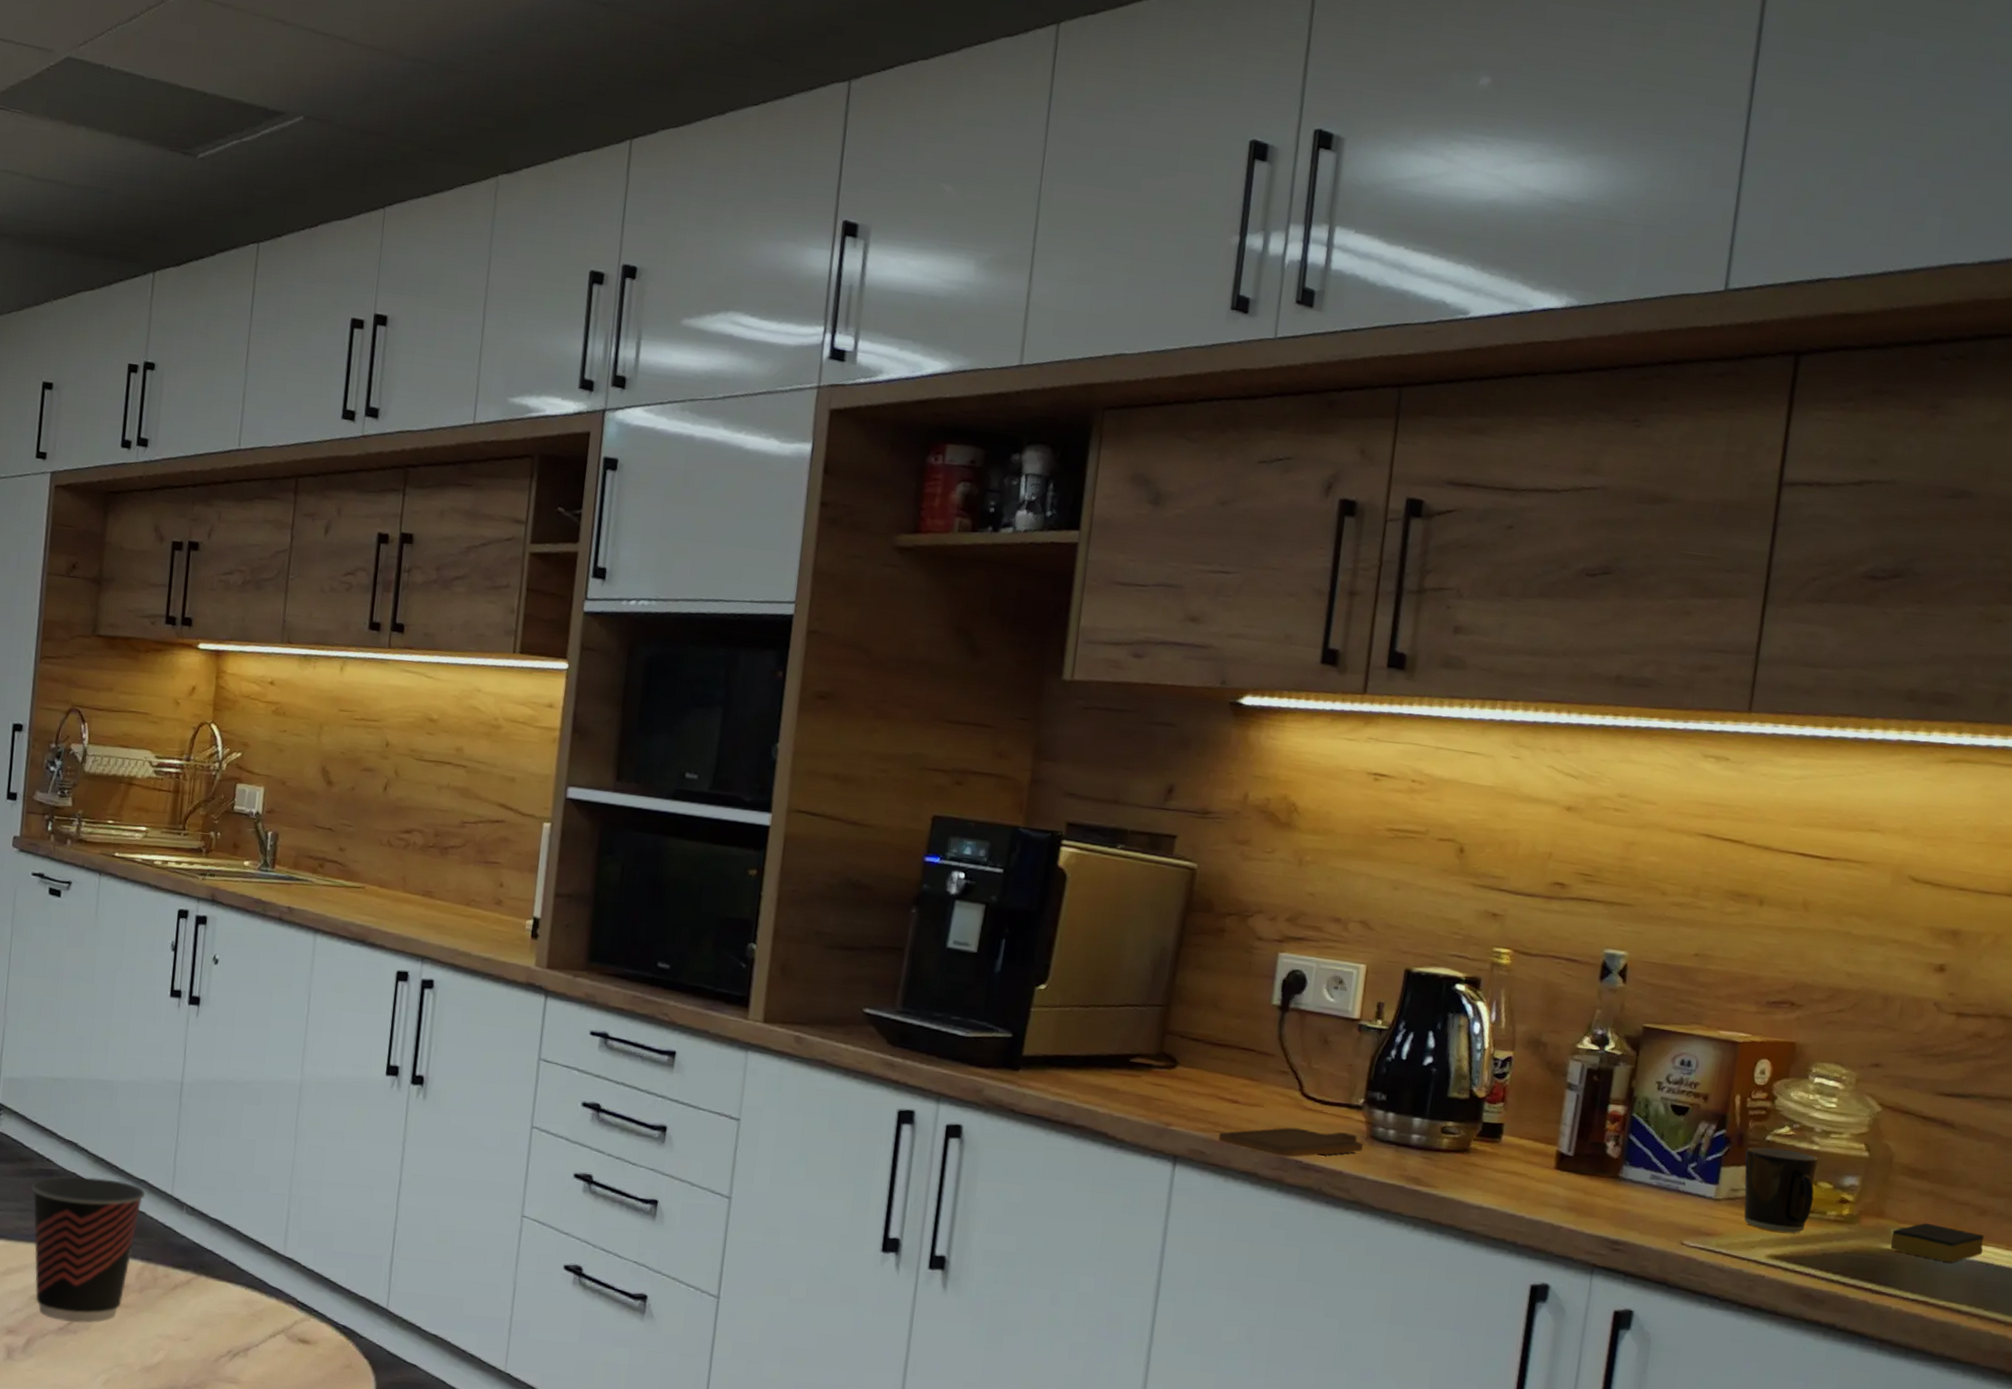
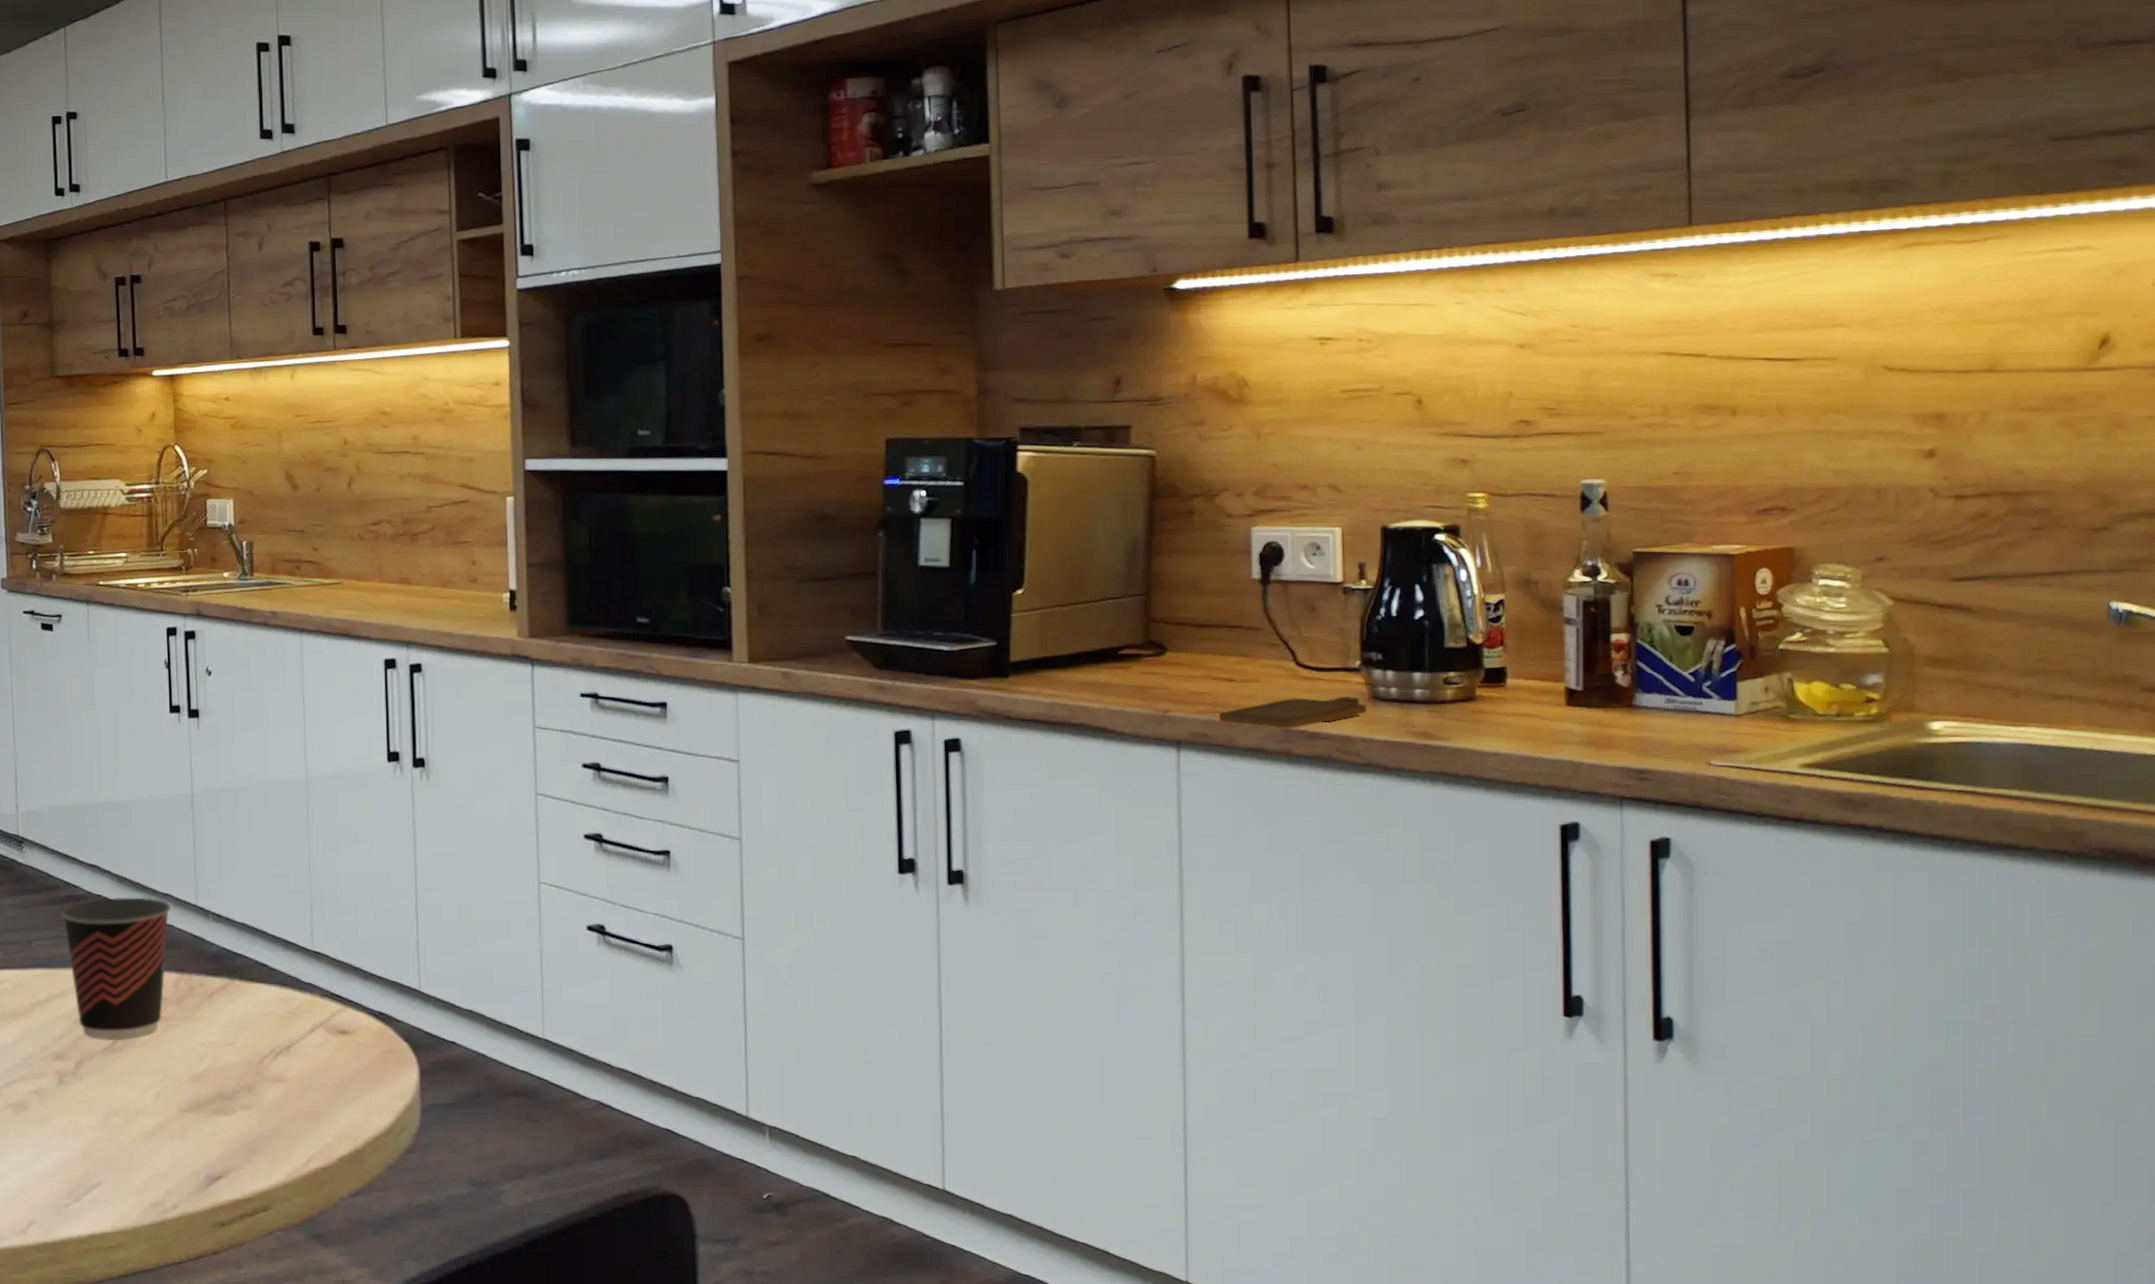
mug: present [1744,1146,1819,1233] -> none [1760,656,1838,740]
sponge: present [1890,1223,1985,1263] -> none [1926,711,2024,749]

